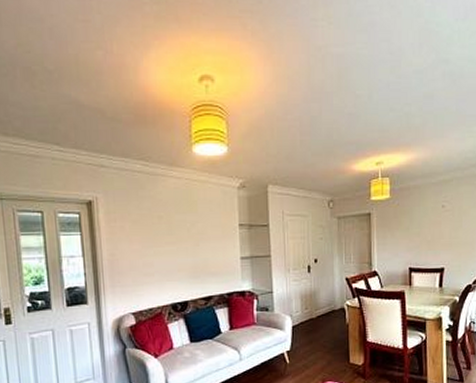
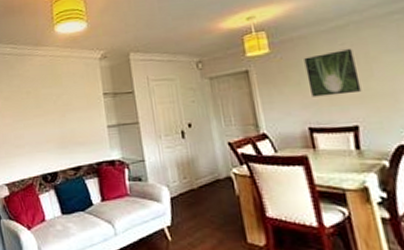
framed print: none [415,202,452,242] -> present [304,49,362,97]

